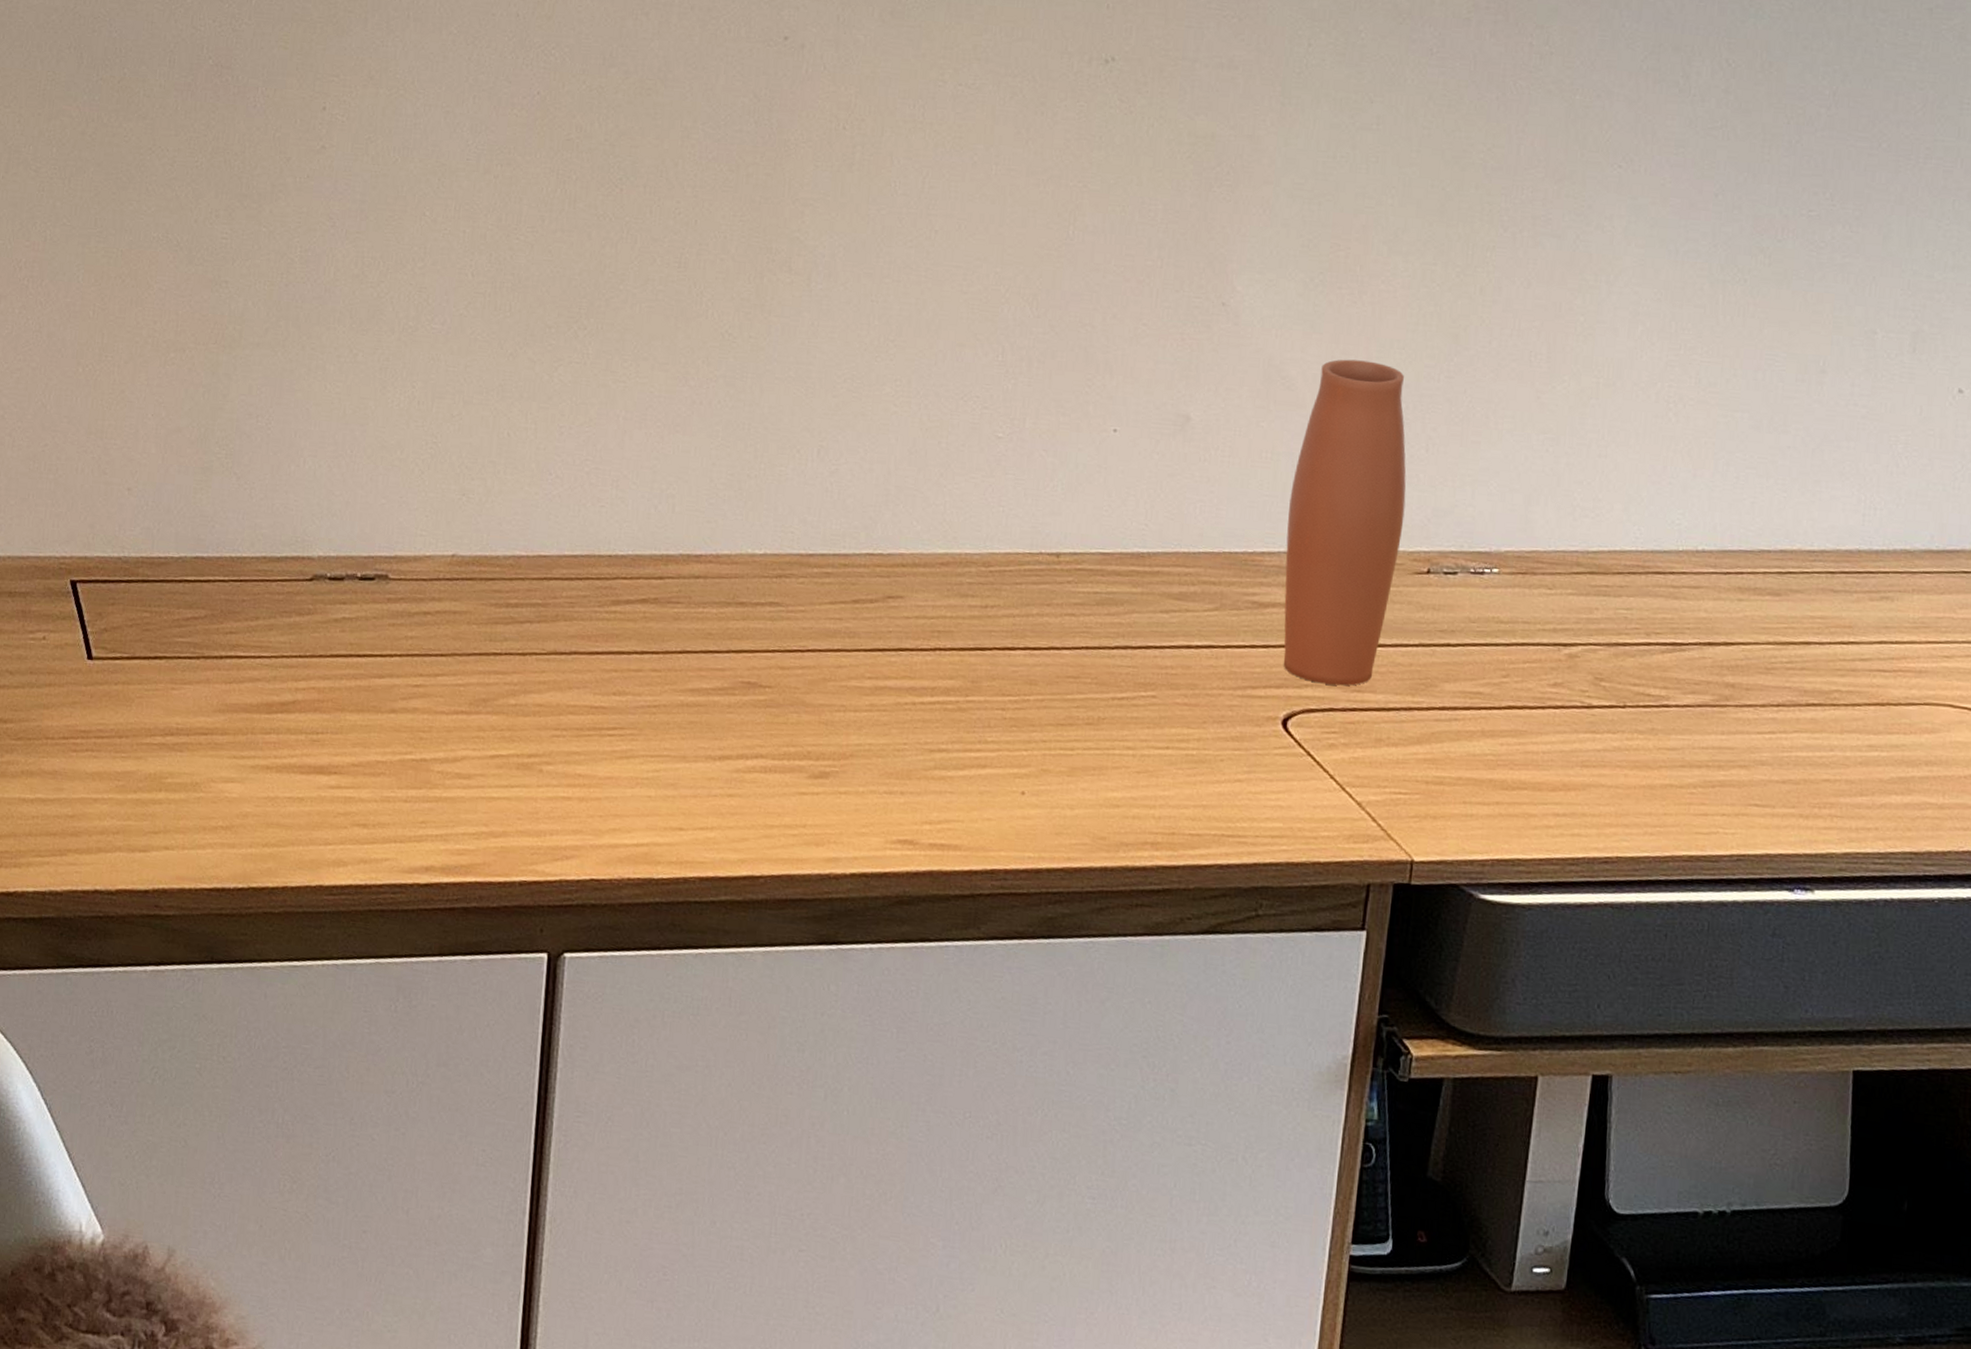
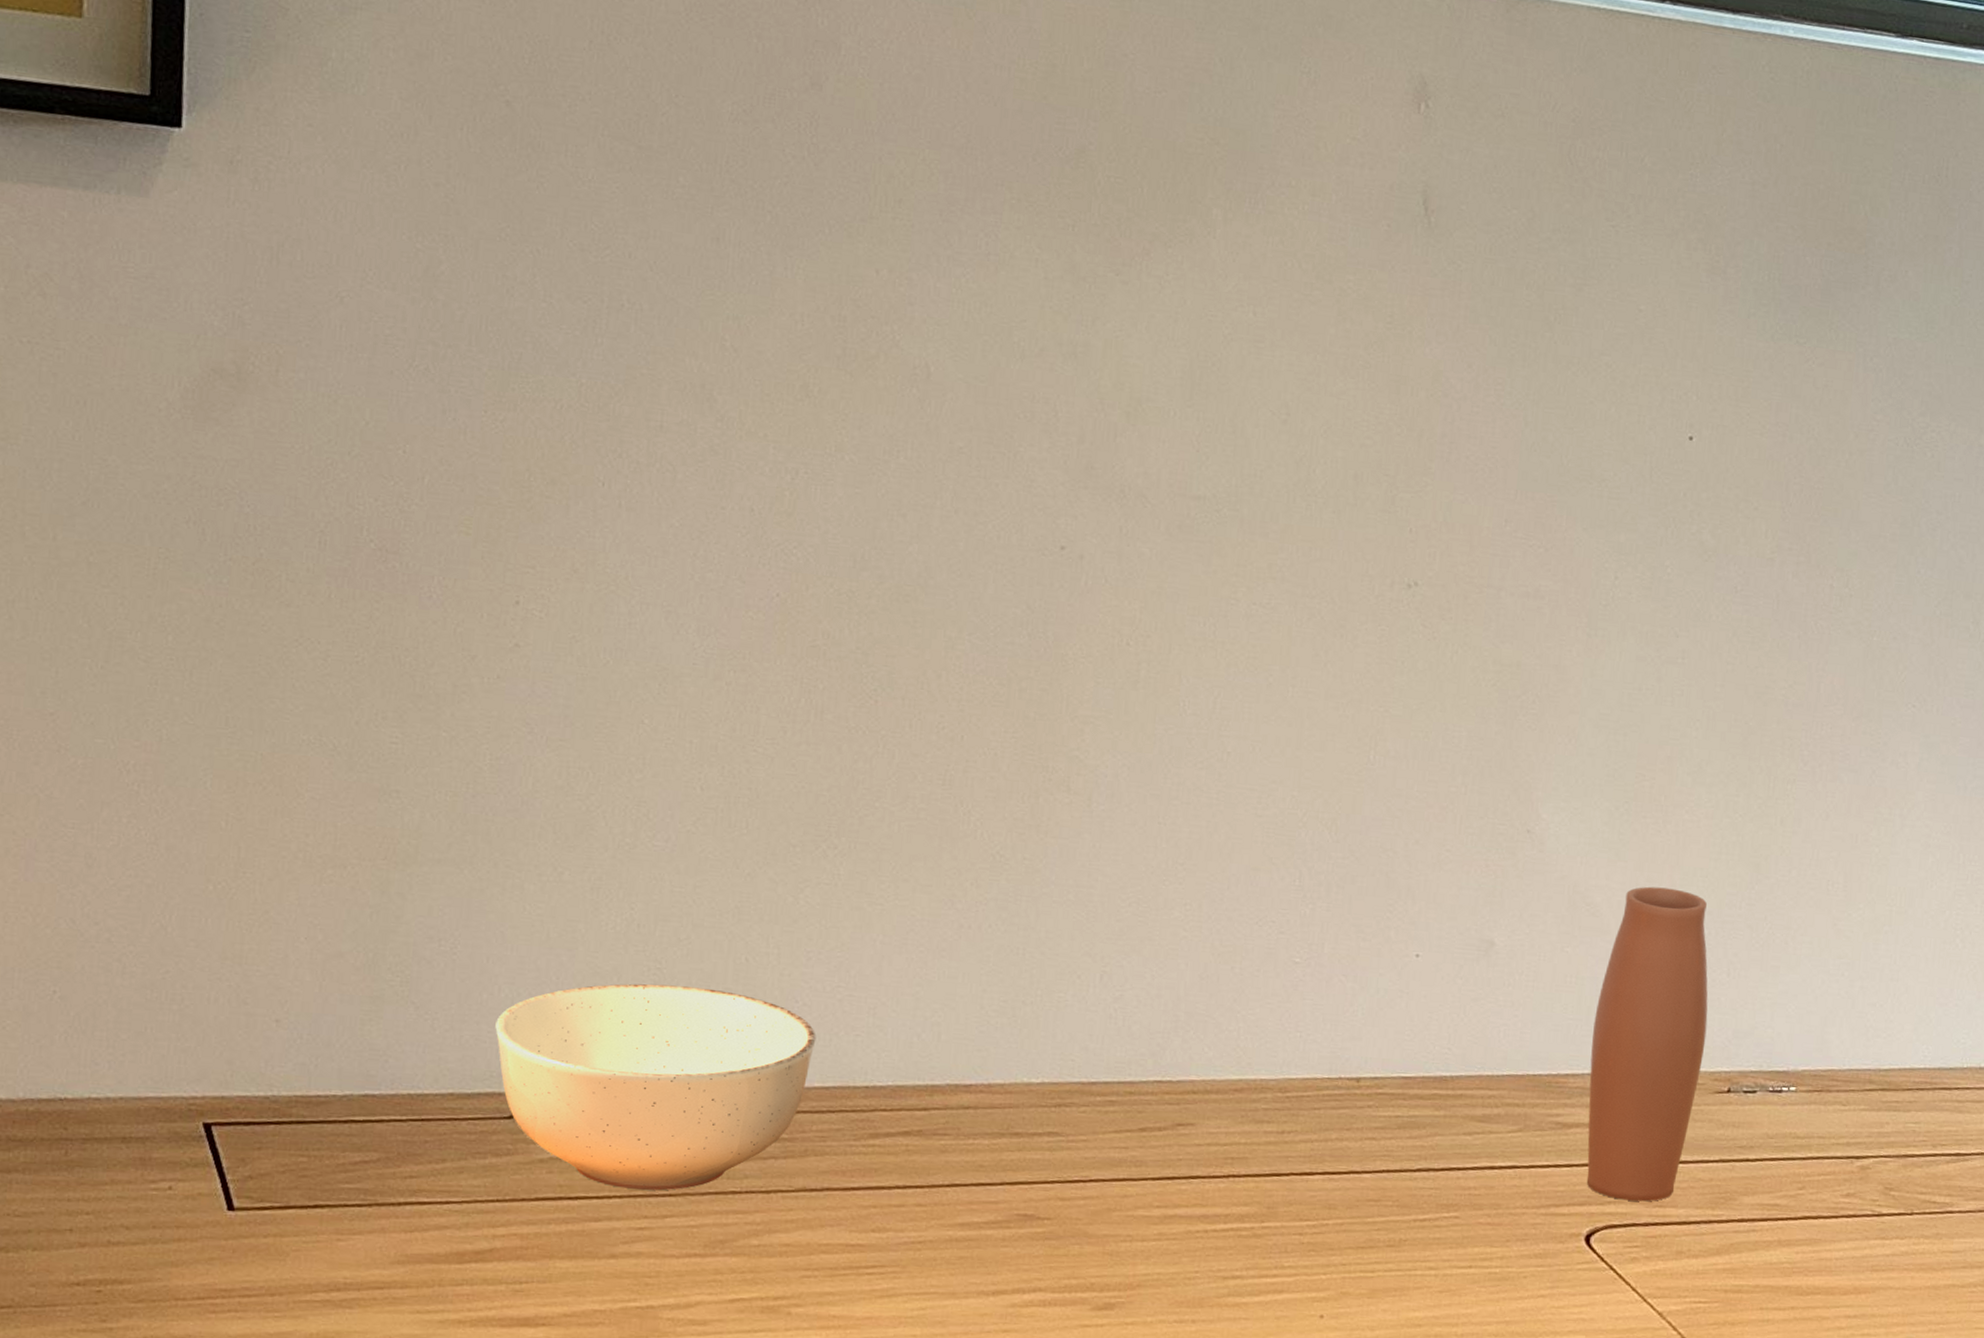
bowl: none [300,456,567,651] -> present [495,983,817,1191]

